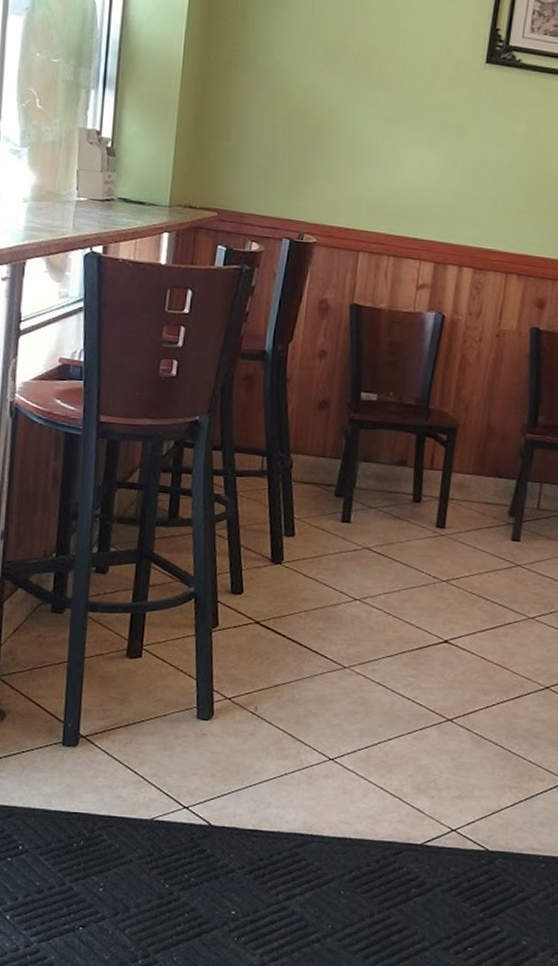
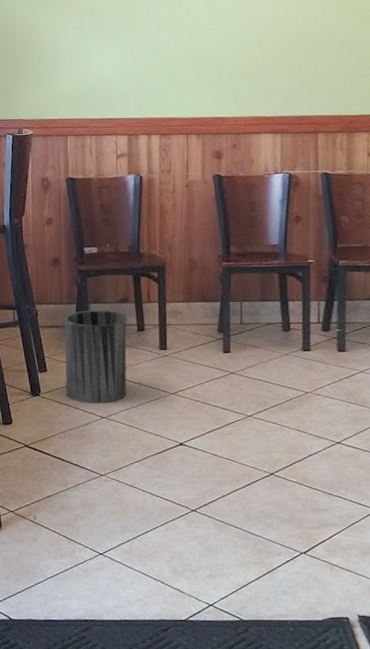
trash can: none [314,468,401,583] -> present [64,310,127,404]

